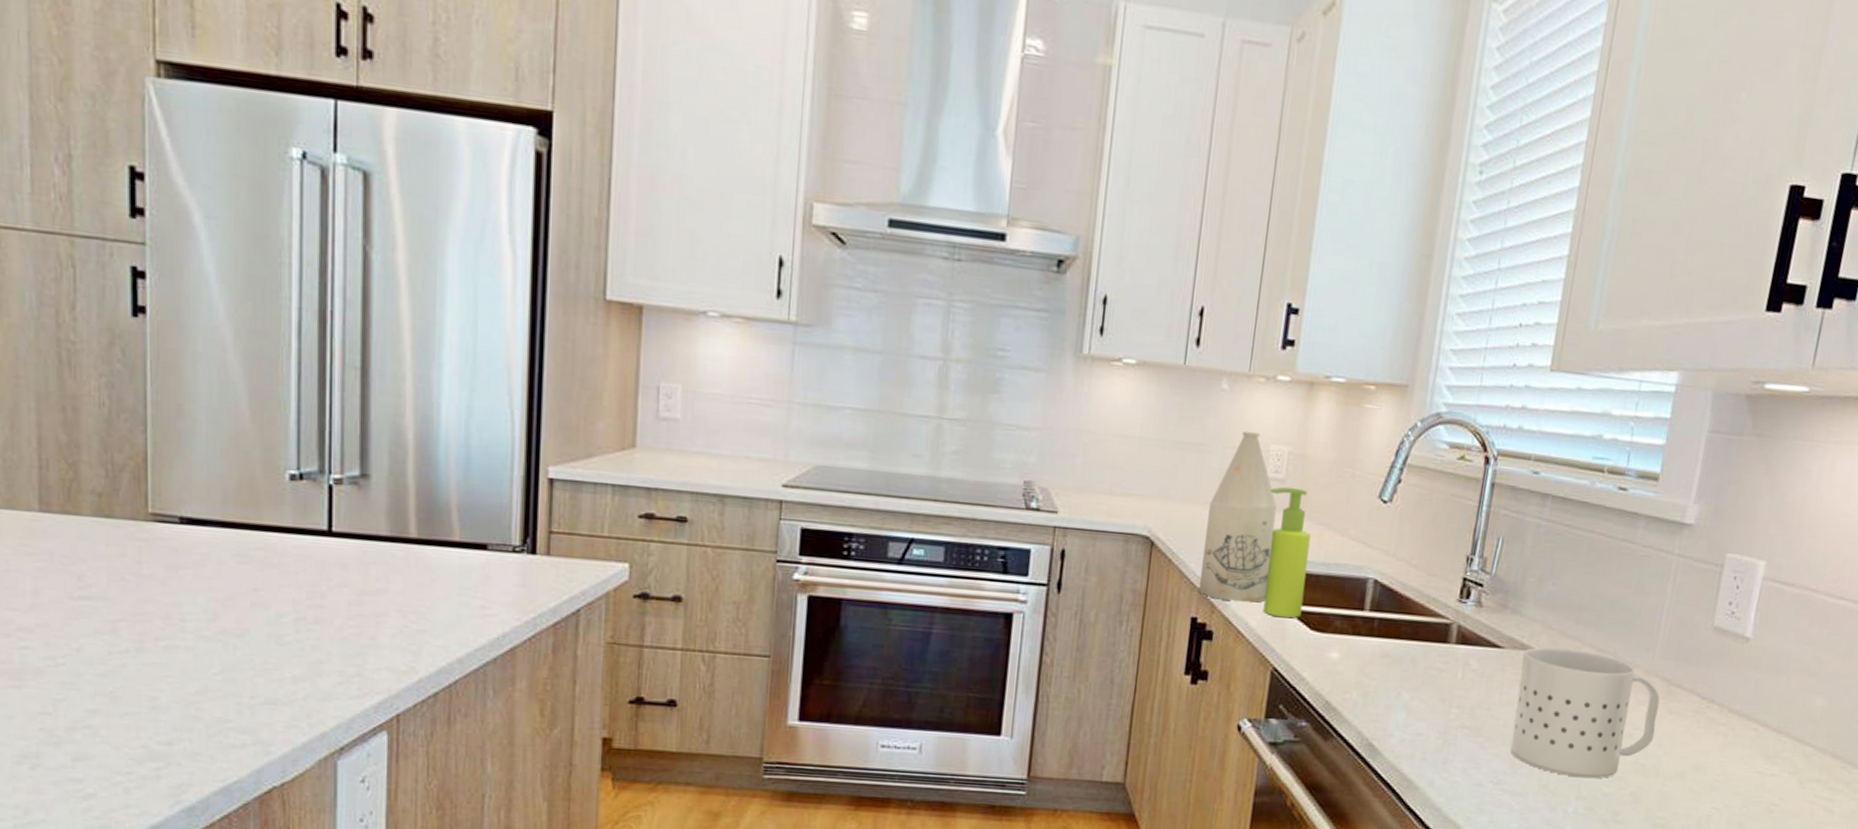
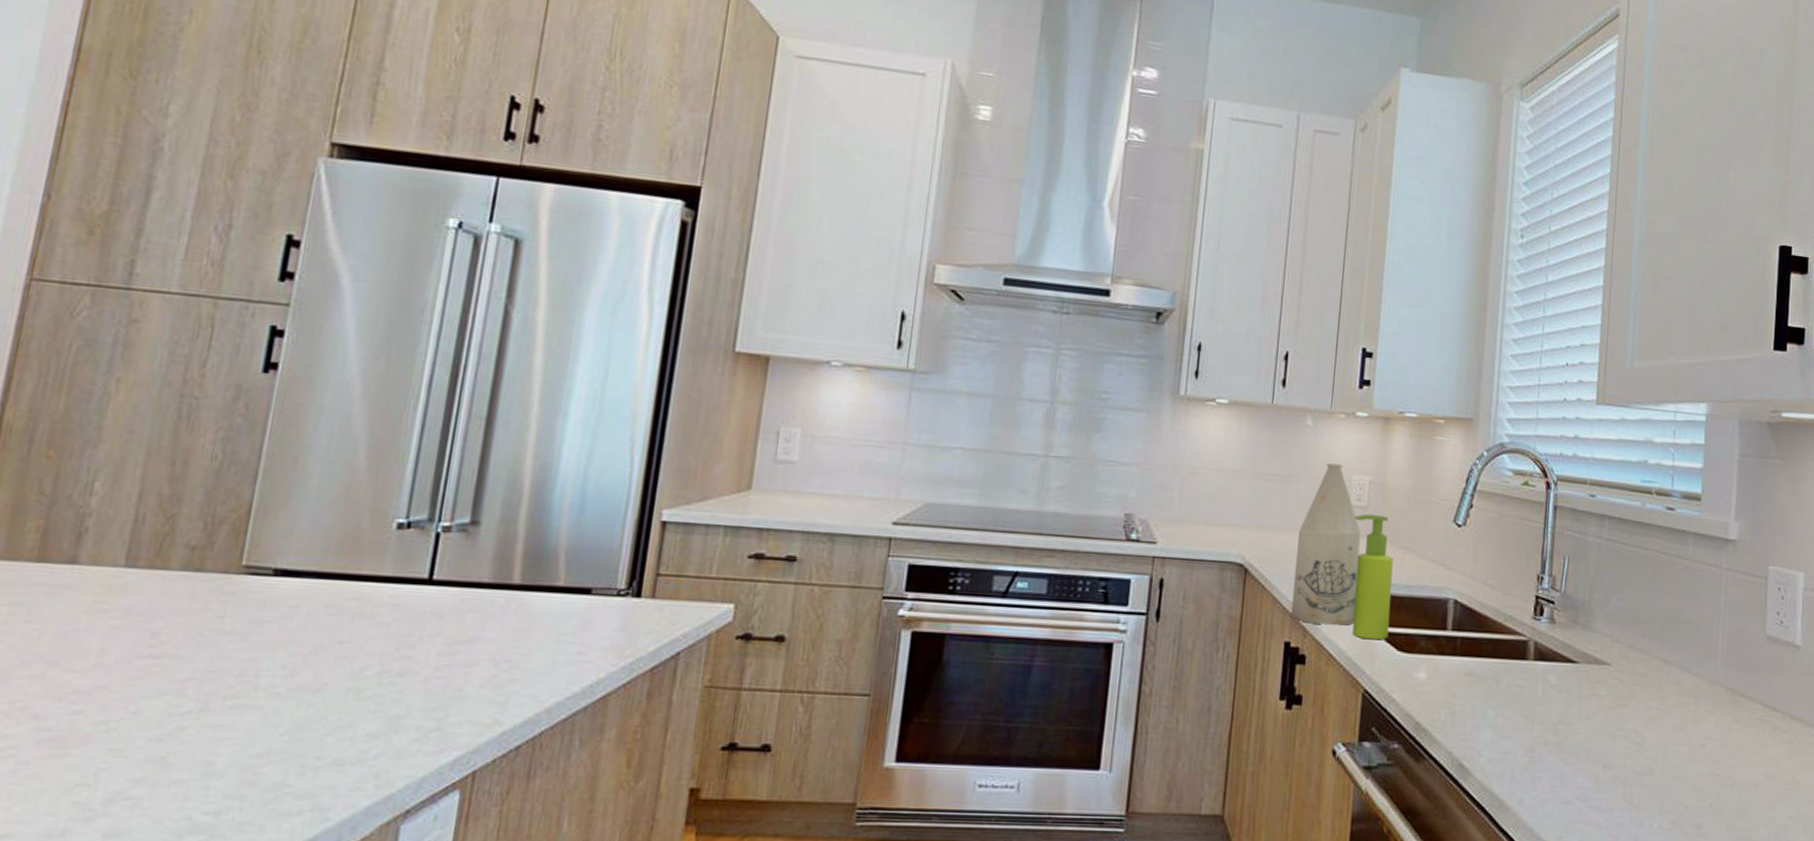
mug: present [1510,647,1660,779] -> none [1593,661,1727,792]

